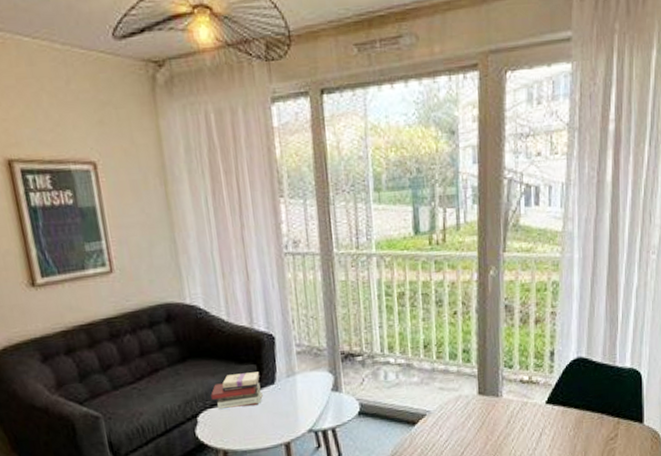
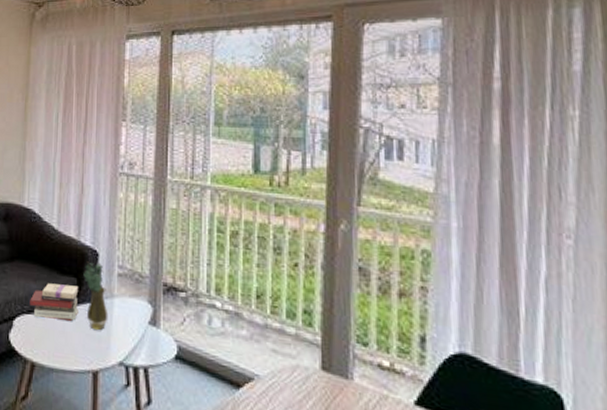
vase: none [262,345,293,408] -> present [83,261,108,331]

